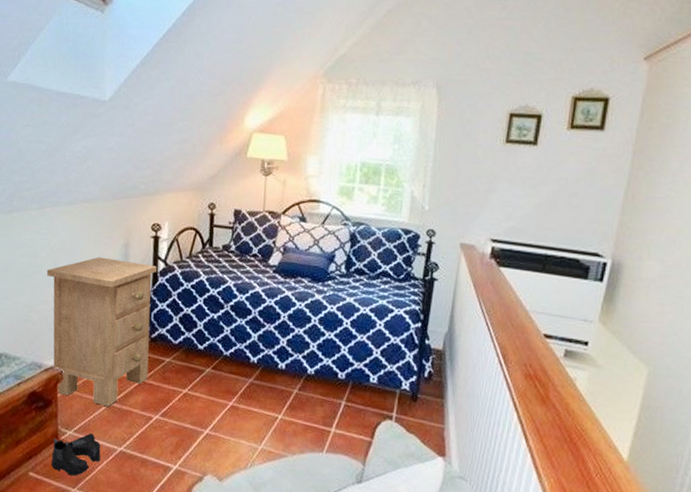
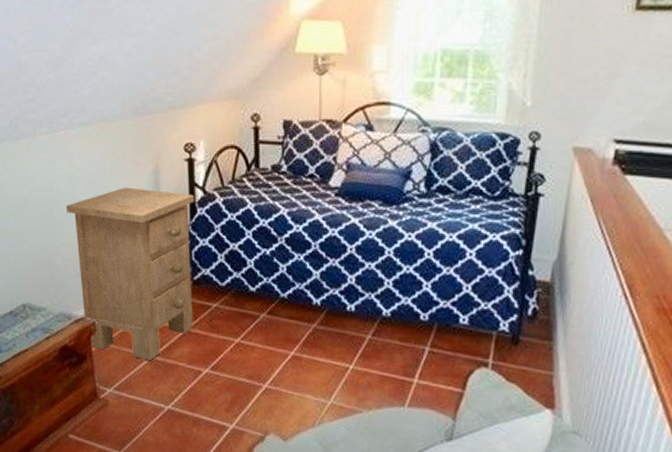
boots: present [51,433,101,476] -> none [92,391,146,438]

